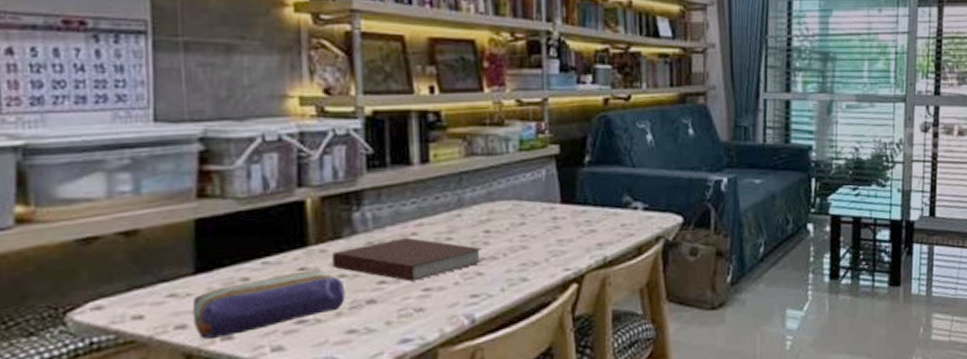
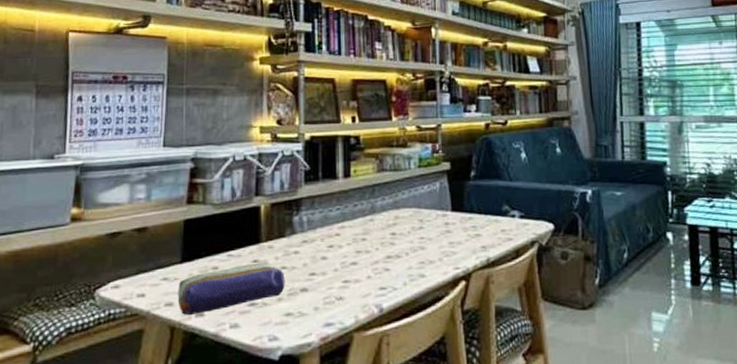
notebook: present [331,237,482,282] -> none [276,237,389,274]

